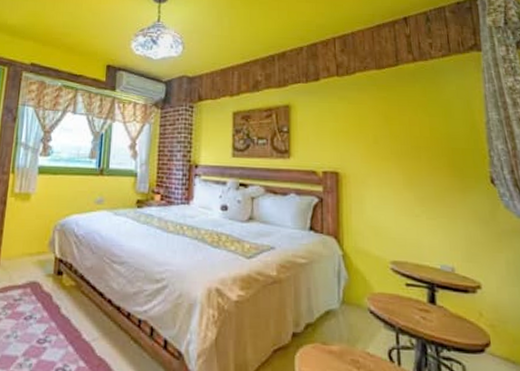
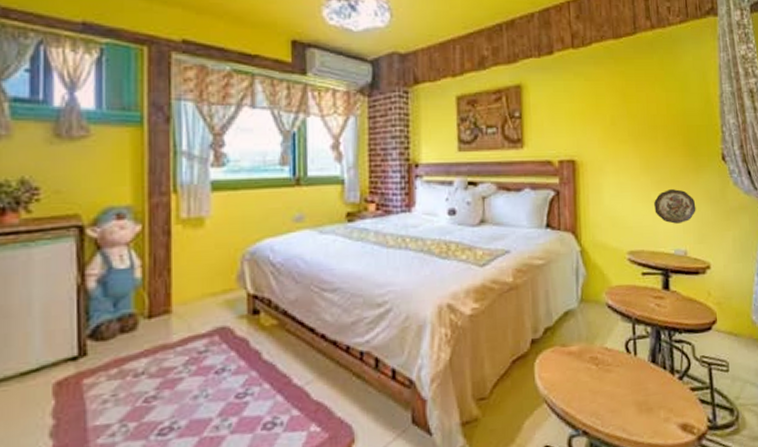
decorative plate: none [418,206,464,240] -> present [654,189,696,224]

